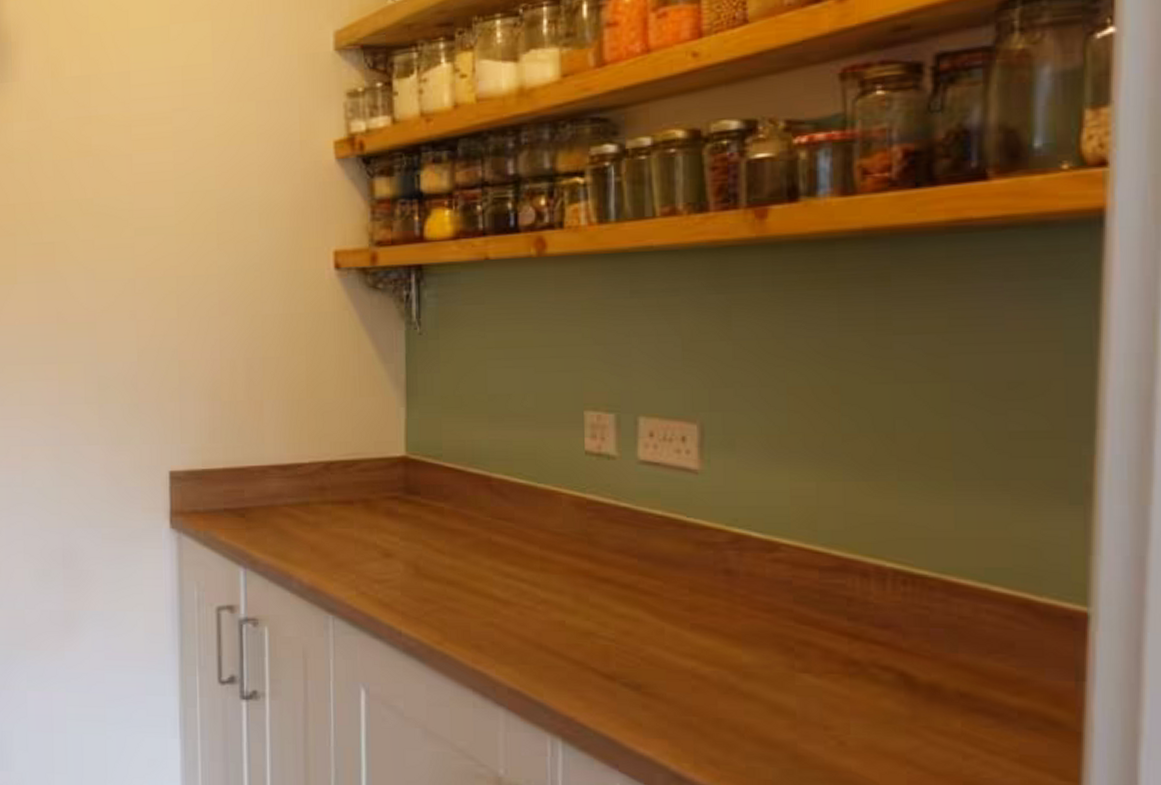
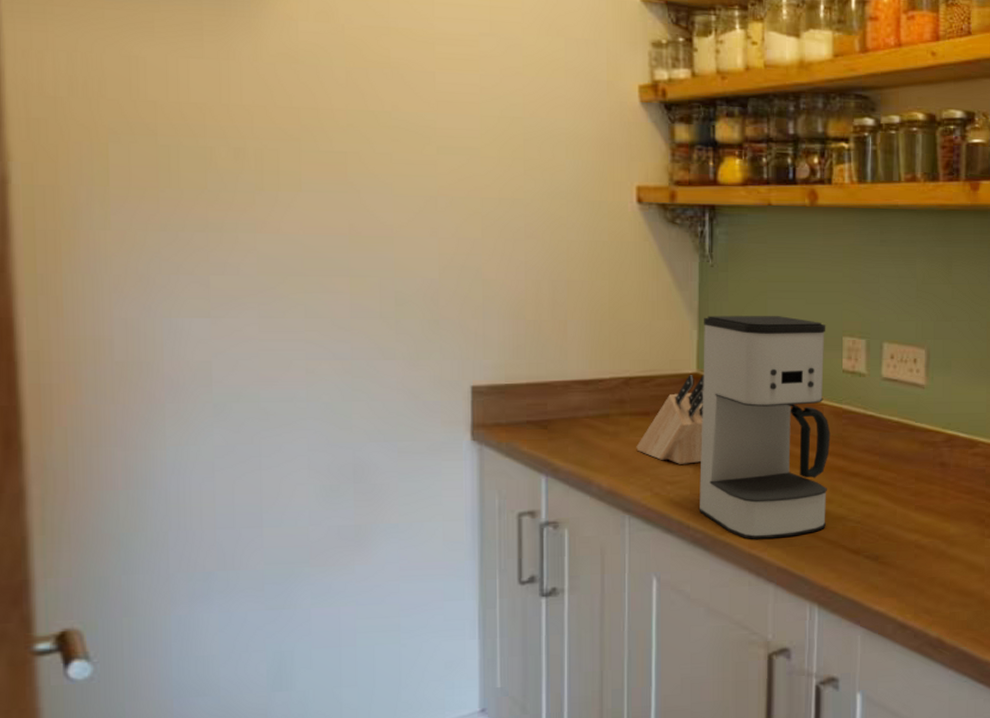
knife block: none [339,458,415,561] -> present [636,375,704,464]
coffee maker: none [411,388,572,653] -> present [698,316,831,539]

